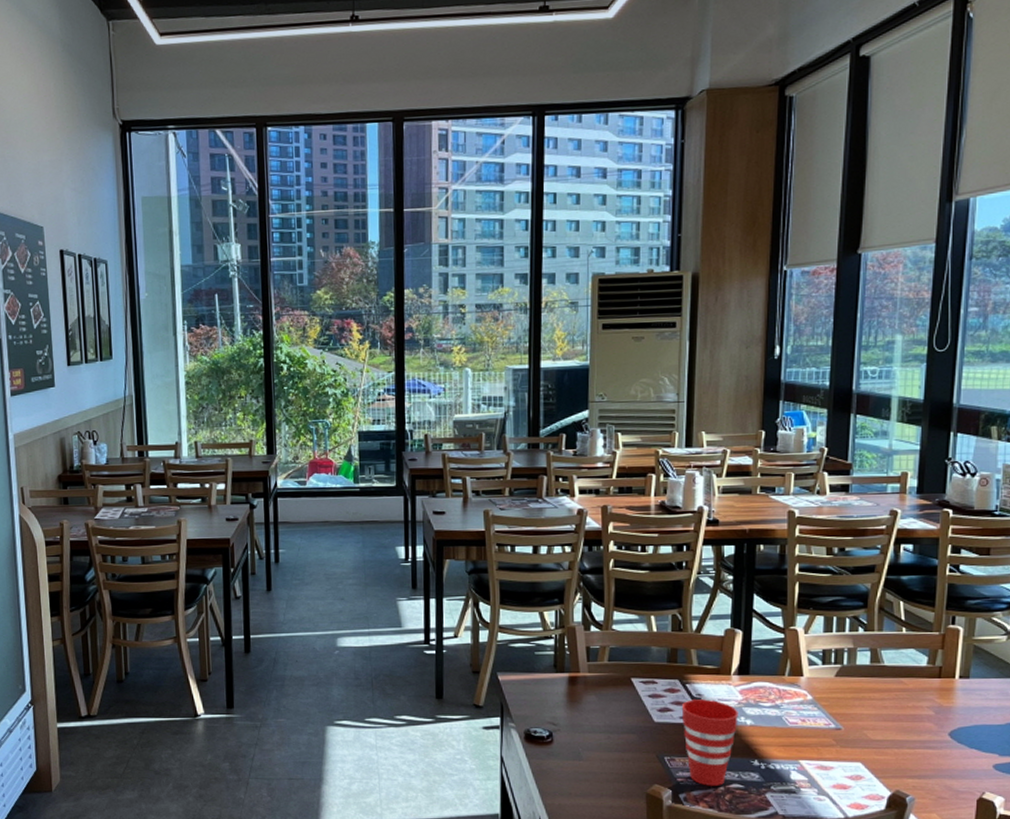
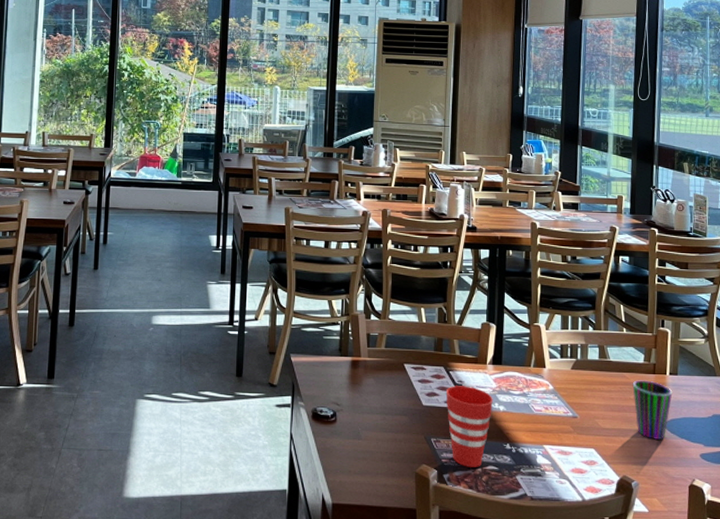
cup: none [911,685,962,750] -> present [632,380,673,440]

